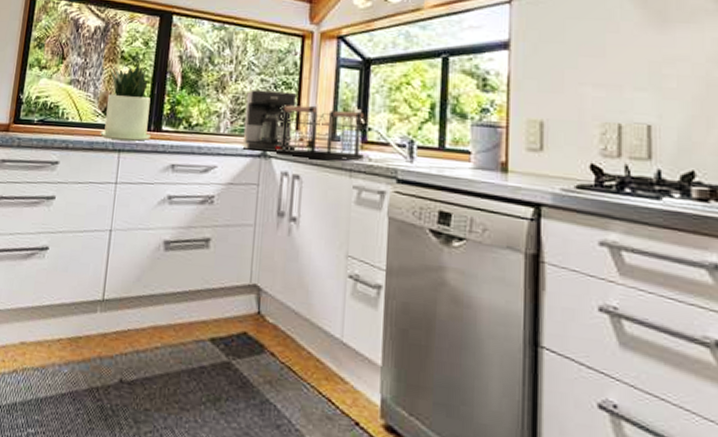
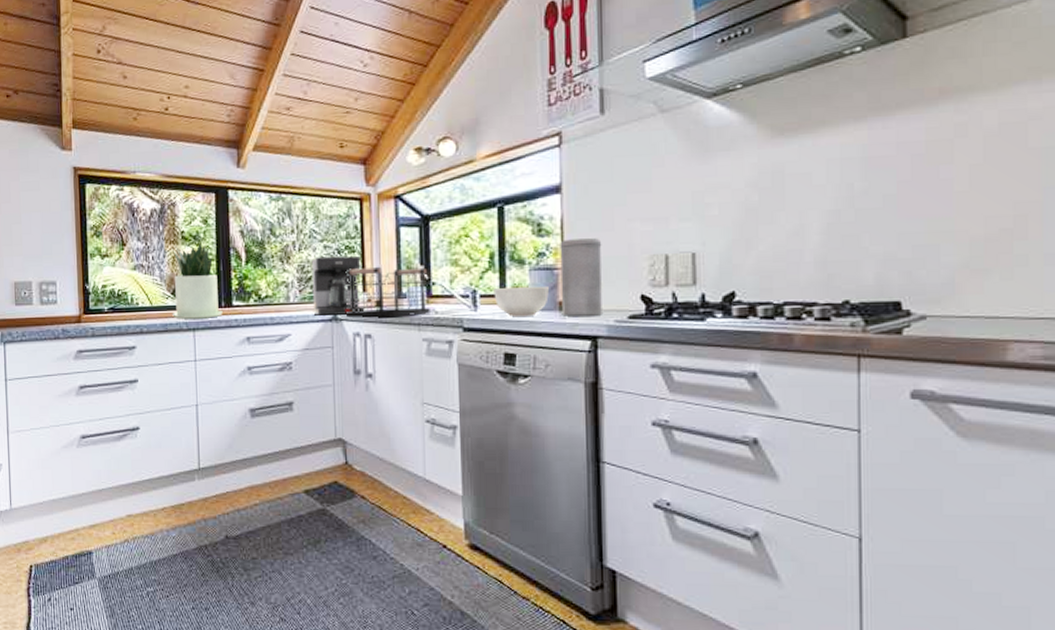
bowl: none [432,141,491,174] -> present [494,287,549,316]
canister: none [503,97,550,182] -> present [560,238,604,316]

